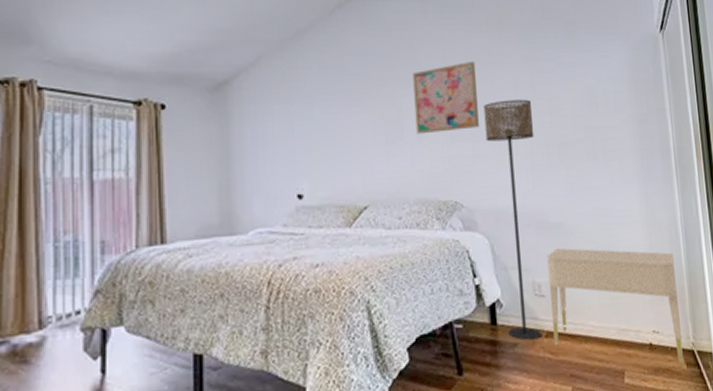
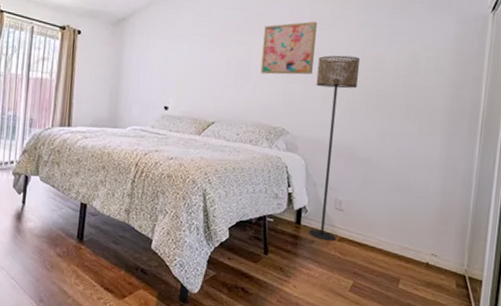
nightstand: present [546,248,684,364] -> none [345,176,463,284]

